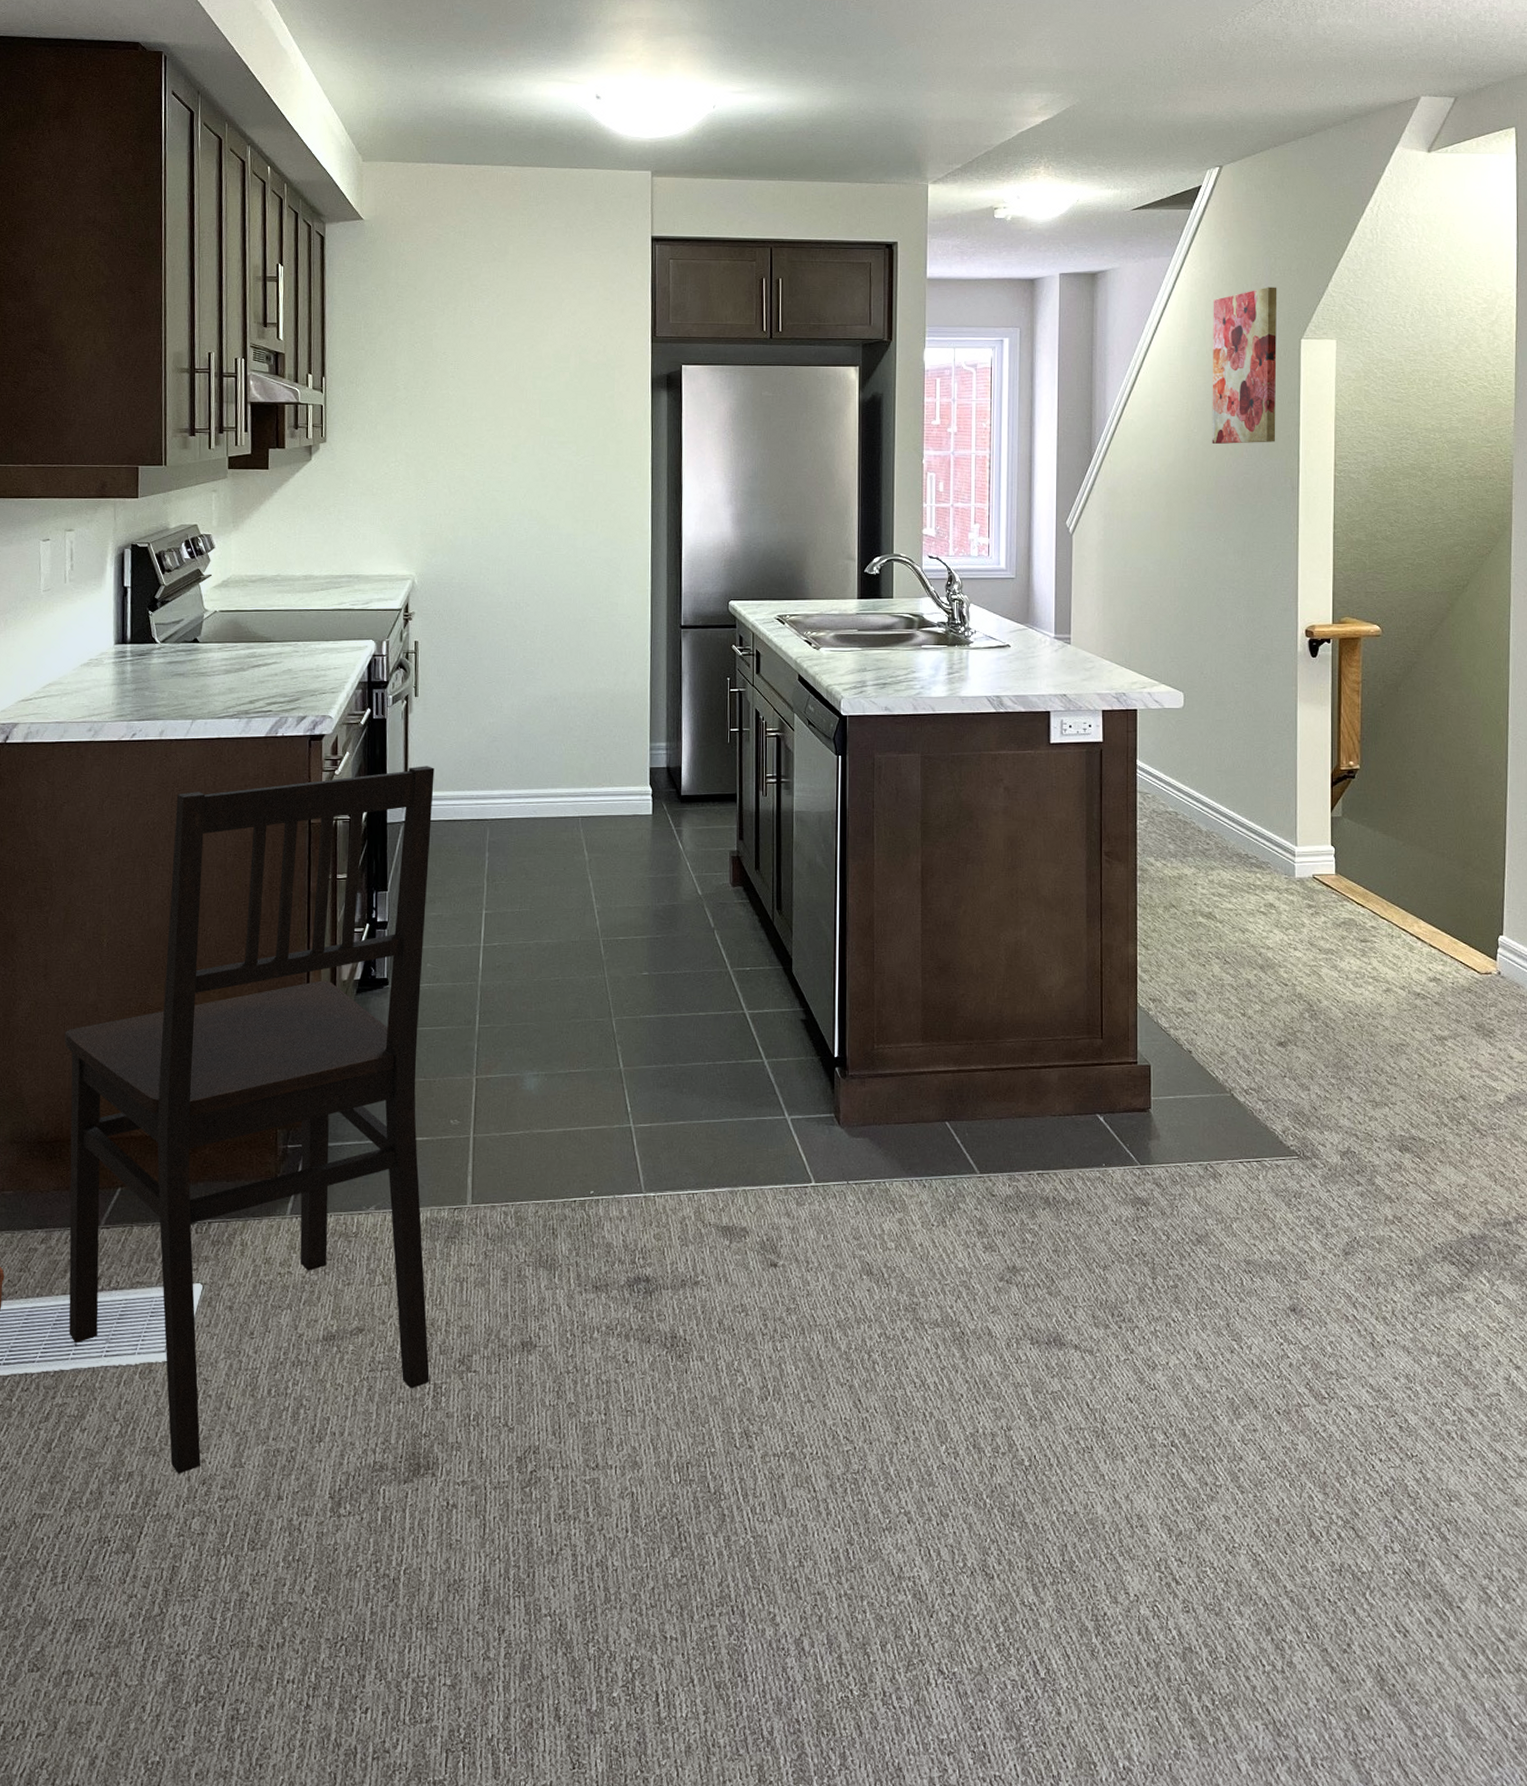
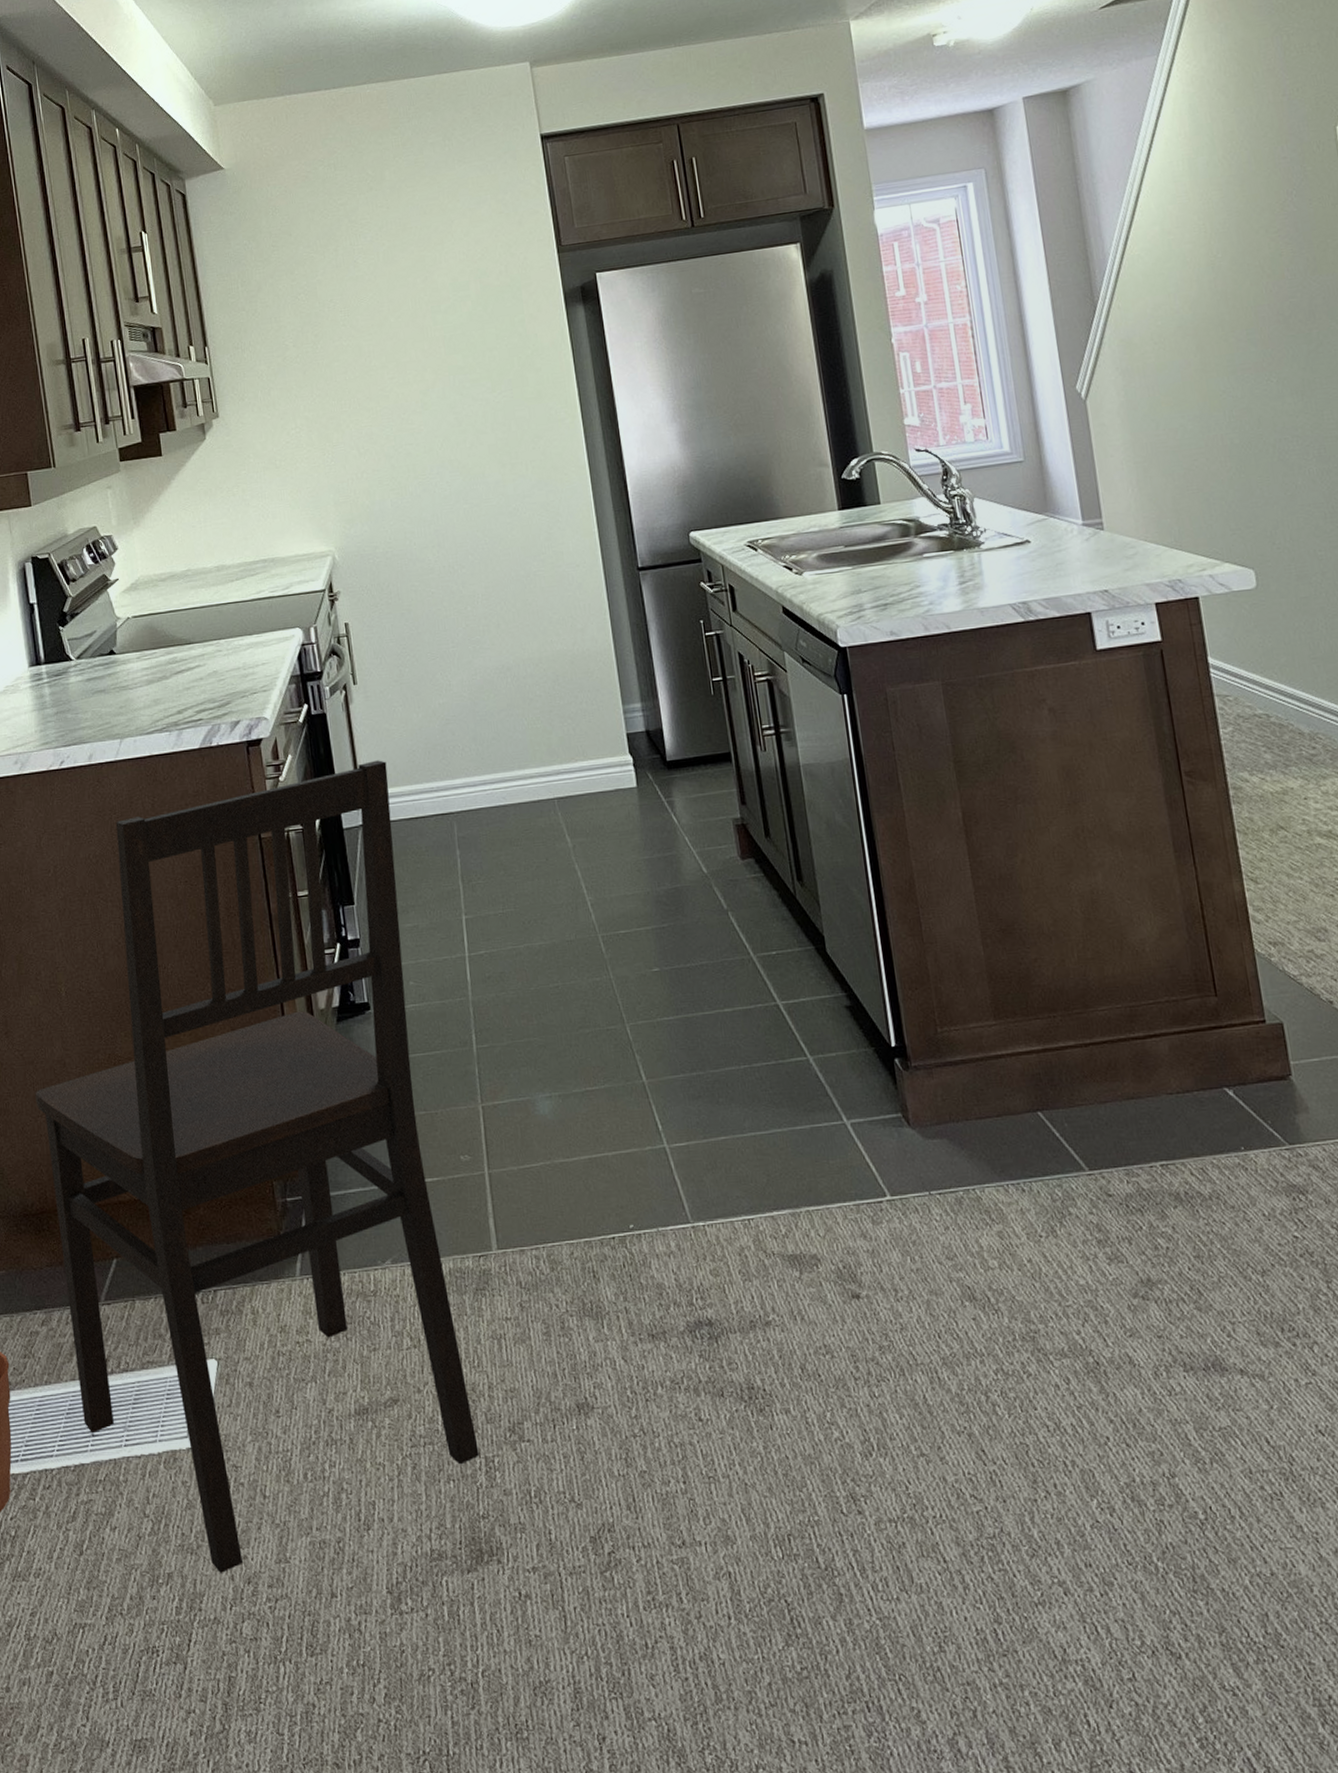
wall art: present [1212,287,1277,445] -> none [1217,69,1324,269]

